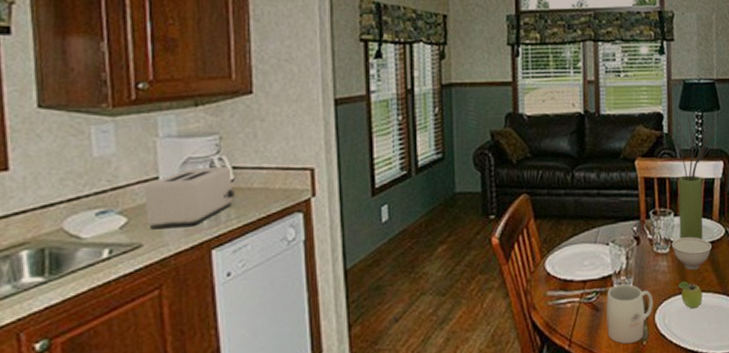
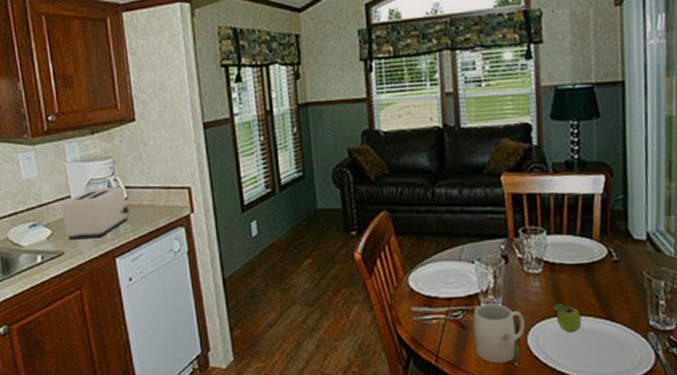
vase: present [672,114,718,240] -> none [543,124,597,260]
bowl: present [672,237,712,271] -> none [544,257,592,293]

